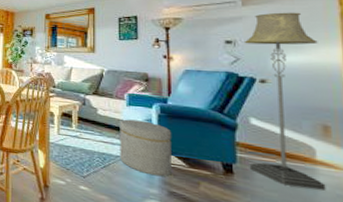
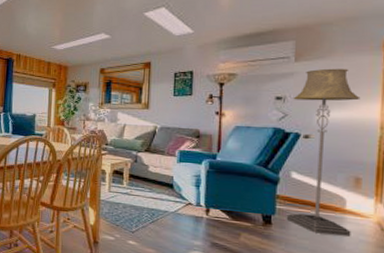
ottoman: present [119,119,172,177] -> none [168,175,218,230]

